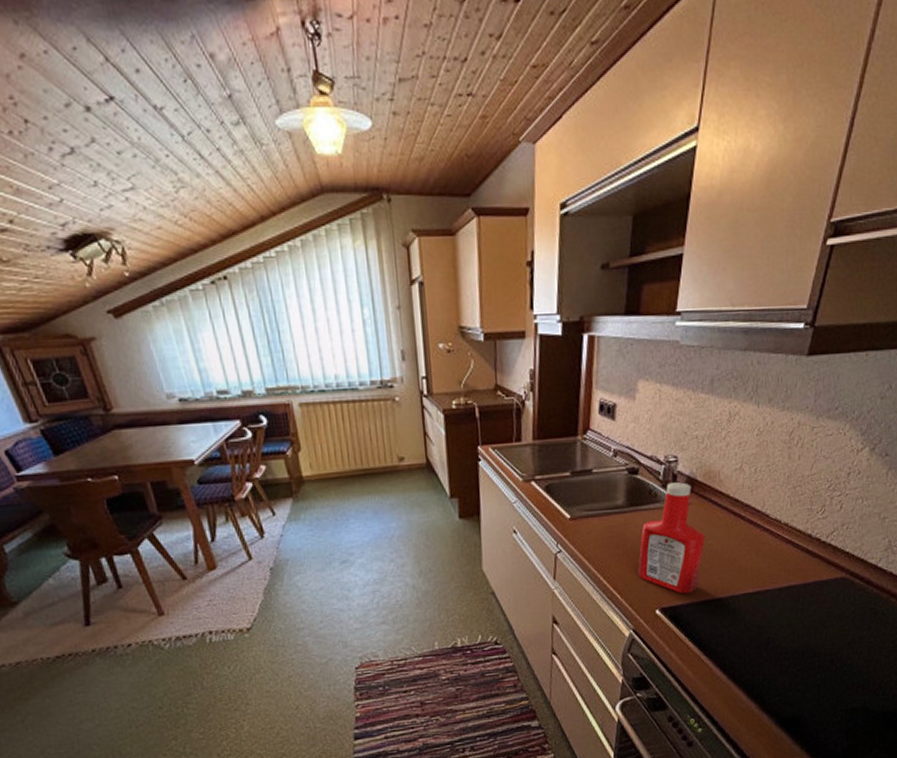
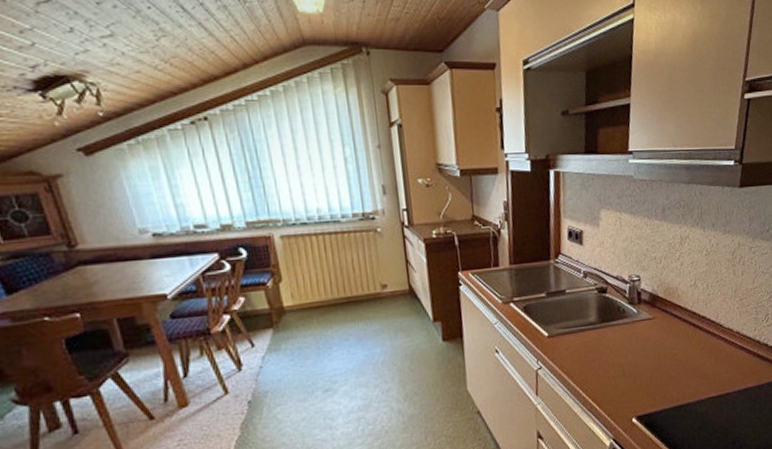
ketchup bottle: present [638,482,705,595] -> none [613,299,671,402]

